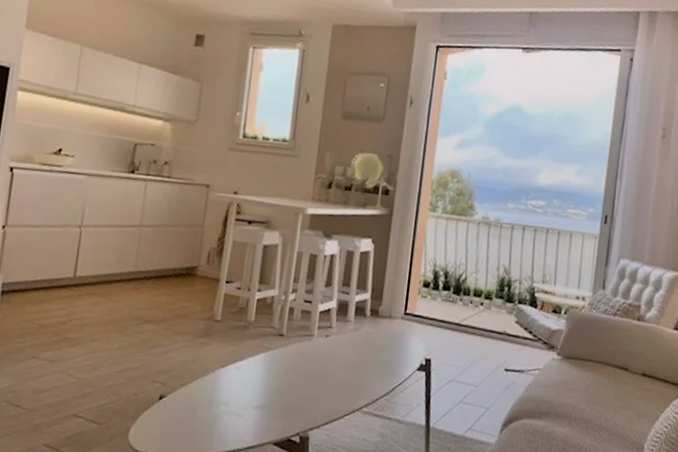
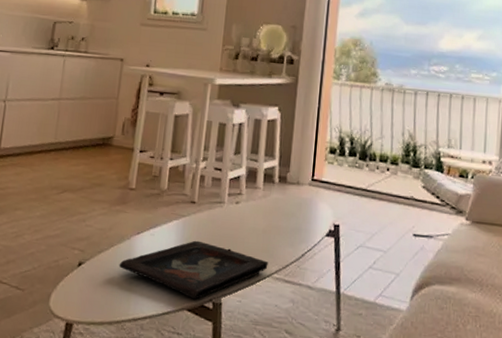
decorative tray: none [202,373,358,434] -> present [119,240,268,300]

